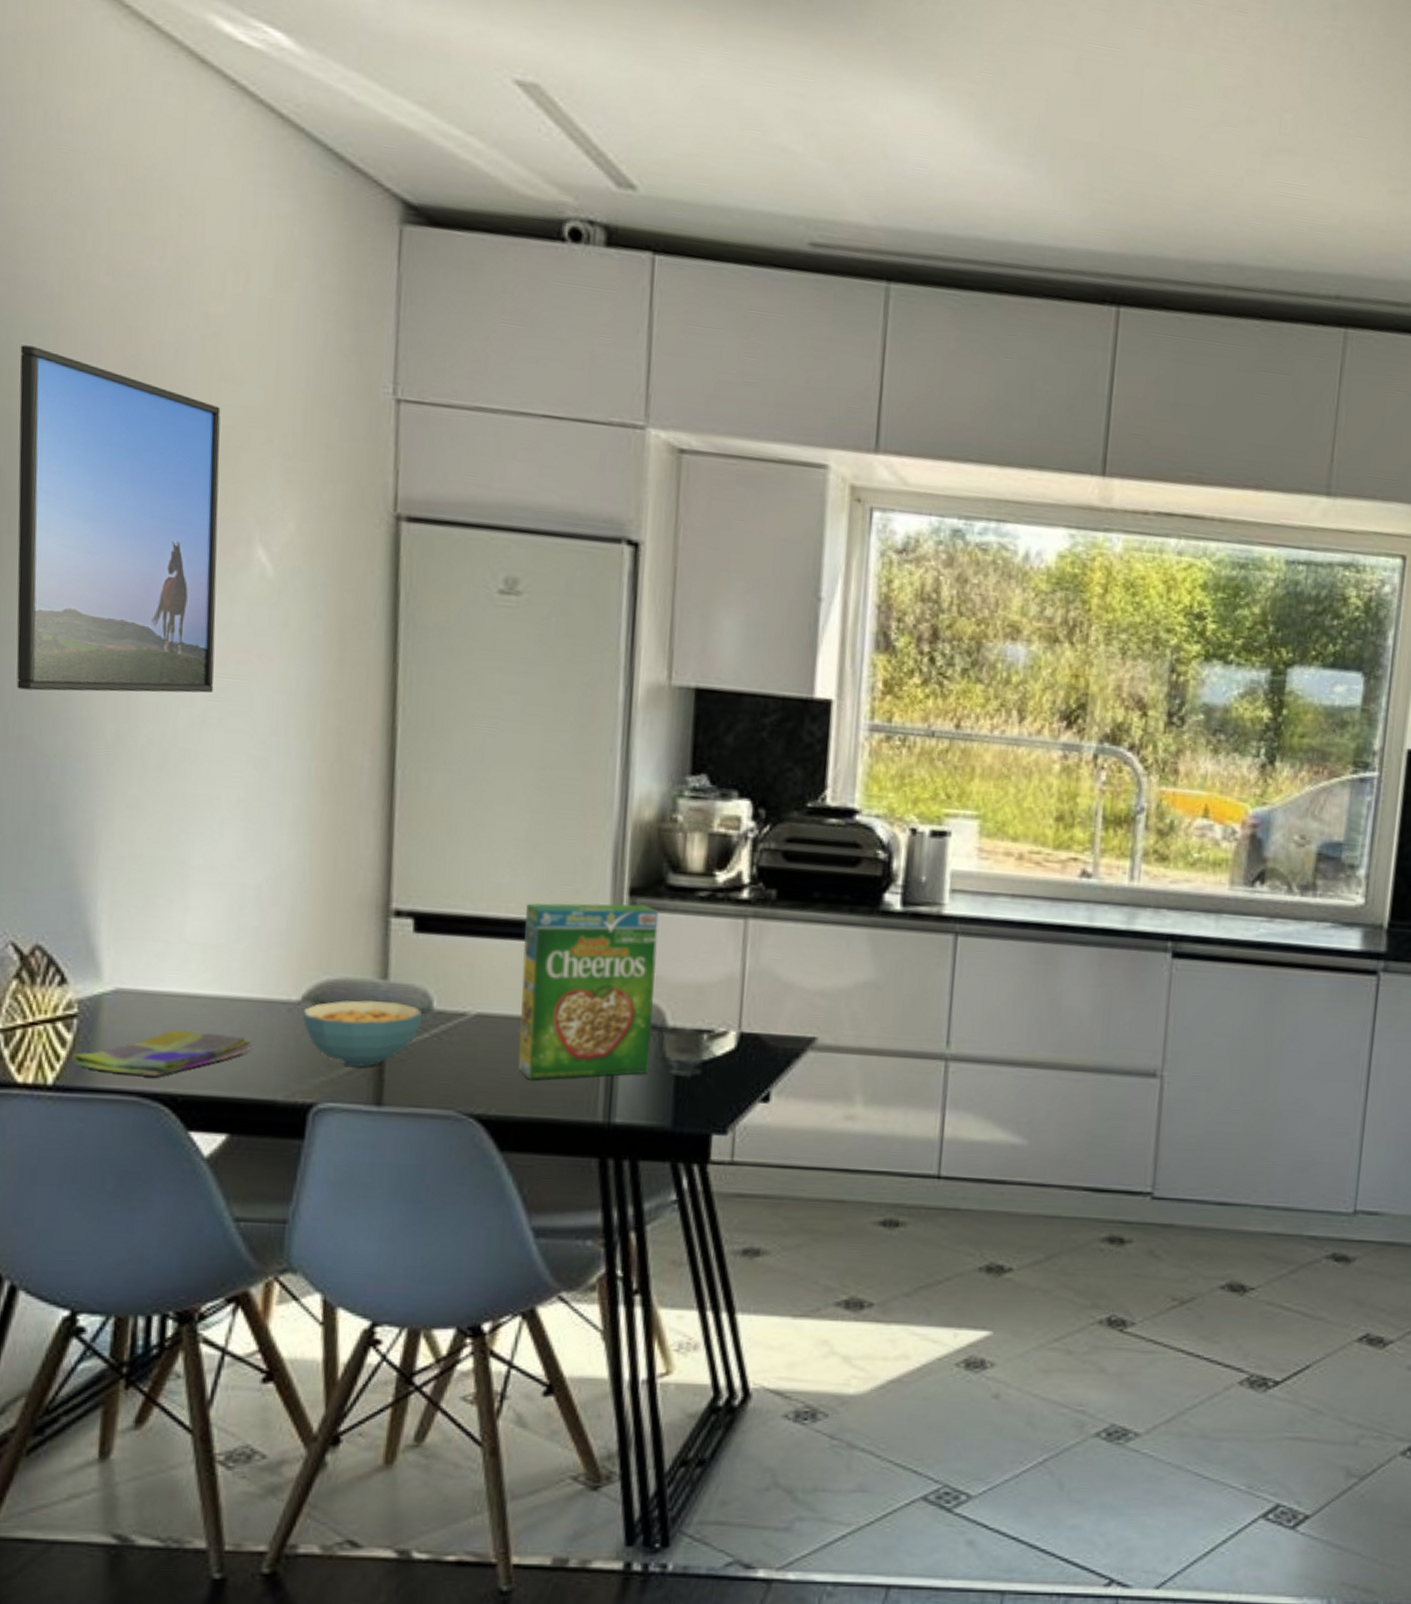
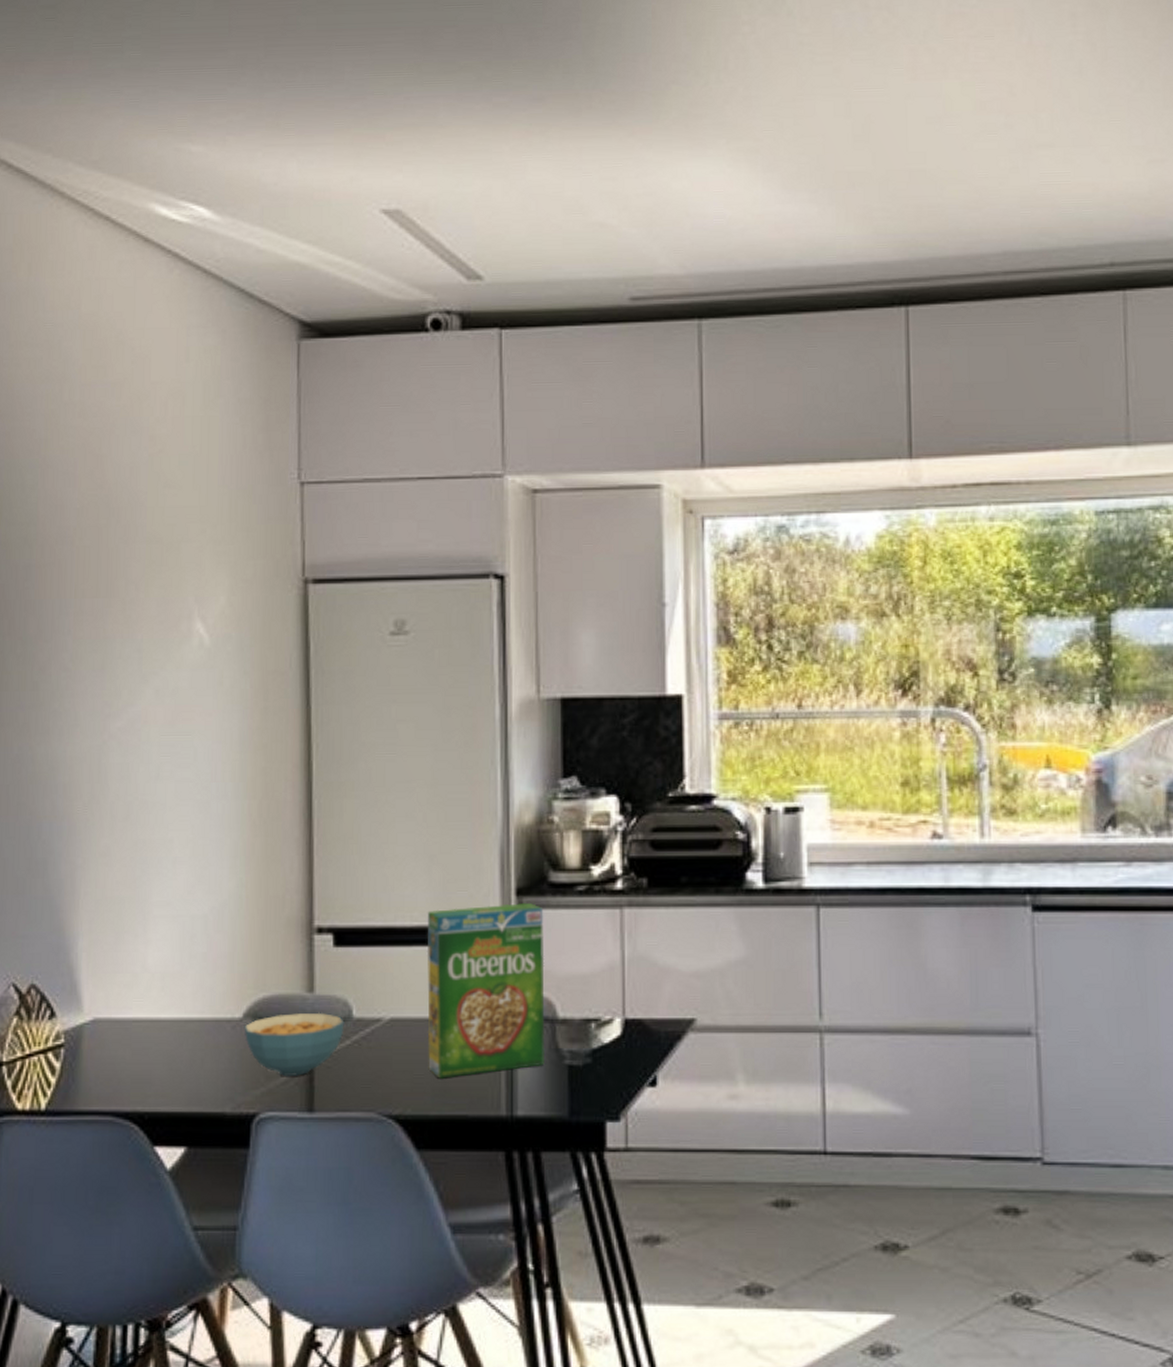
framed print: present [16,345,221,693] -> none [15,482,166,764]
dish towel: present [72,1030,253,1078] -> none [60,1053,204,1098]

